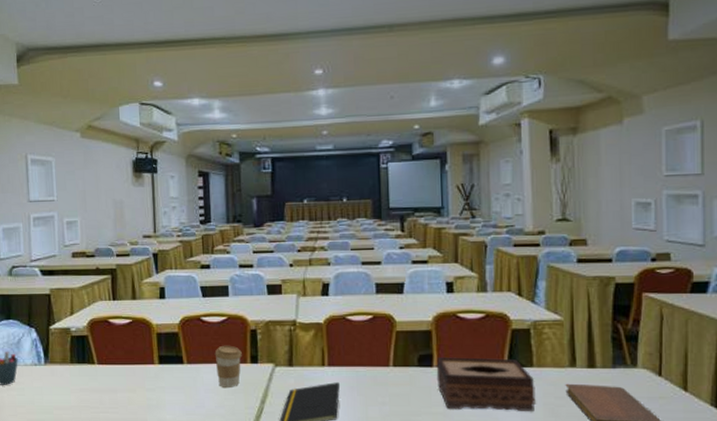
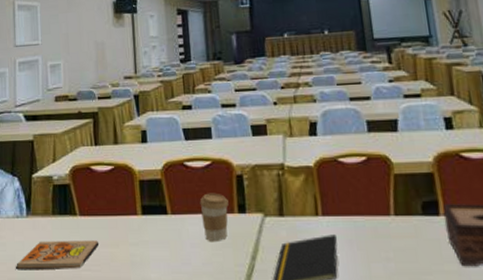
notebook: none [35,386,117,412] -> present [16,240,99,270]

